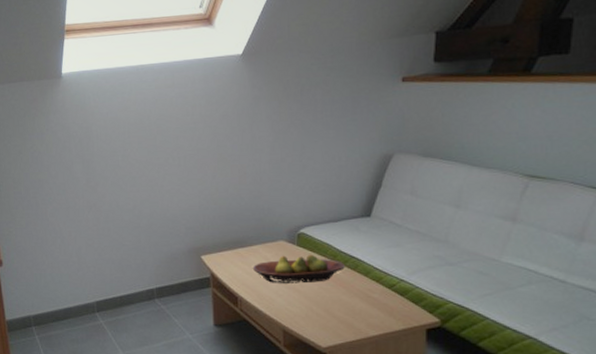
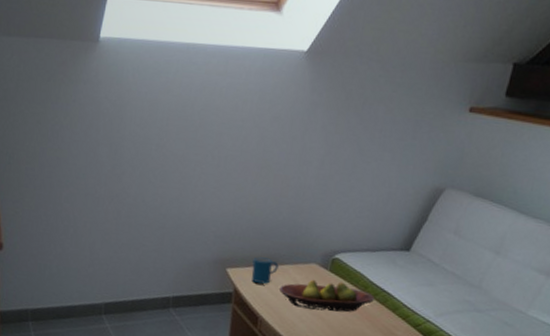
mug: none [224,241,249,265] -> present [251,257,279,284]

